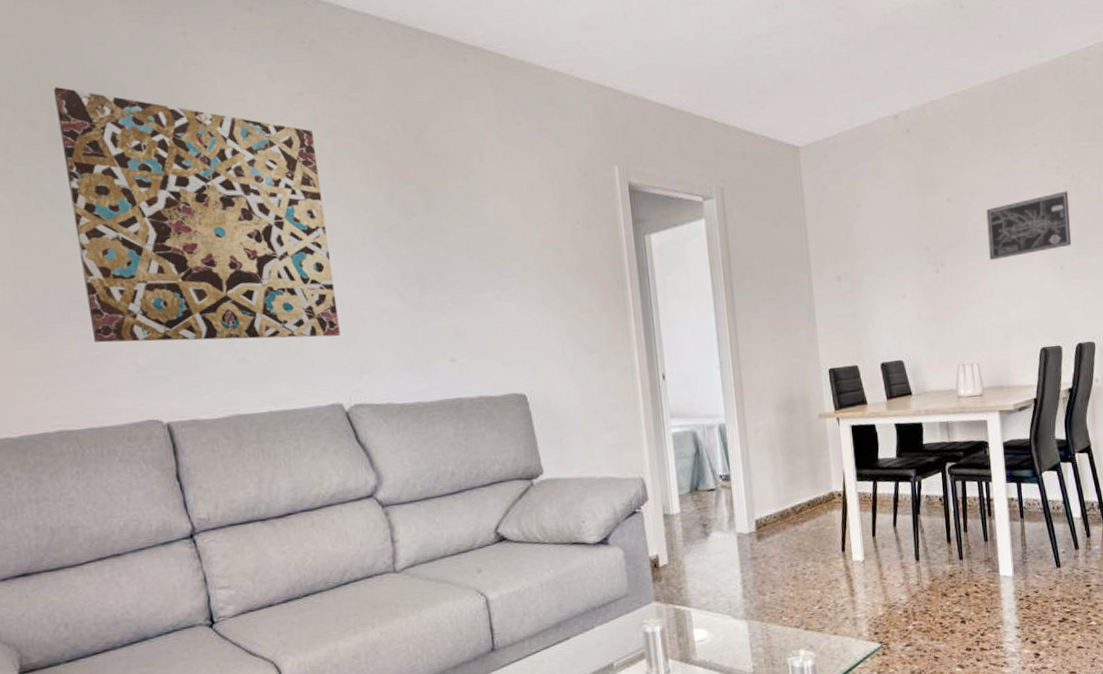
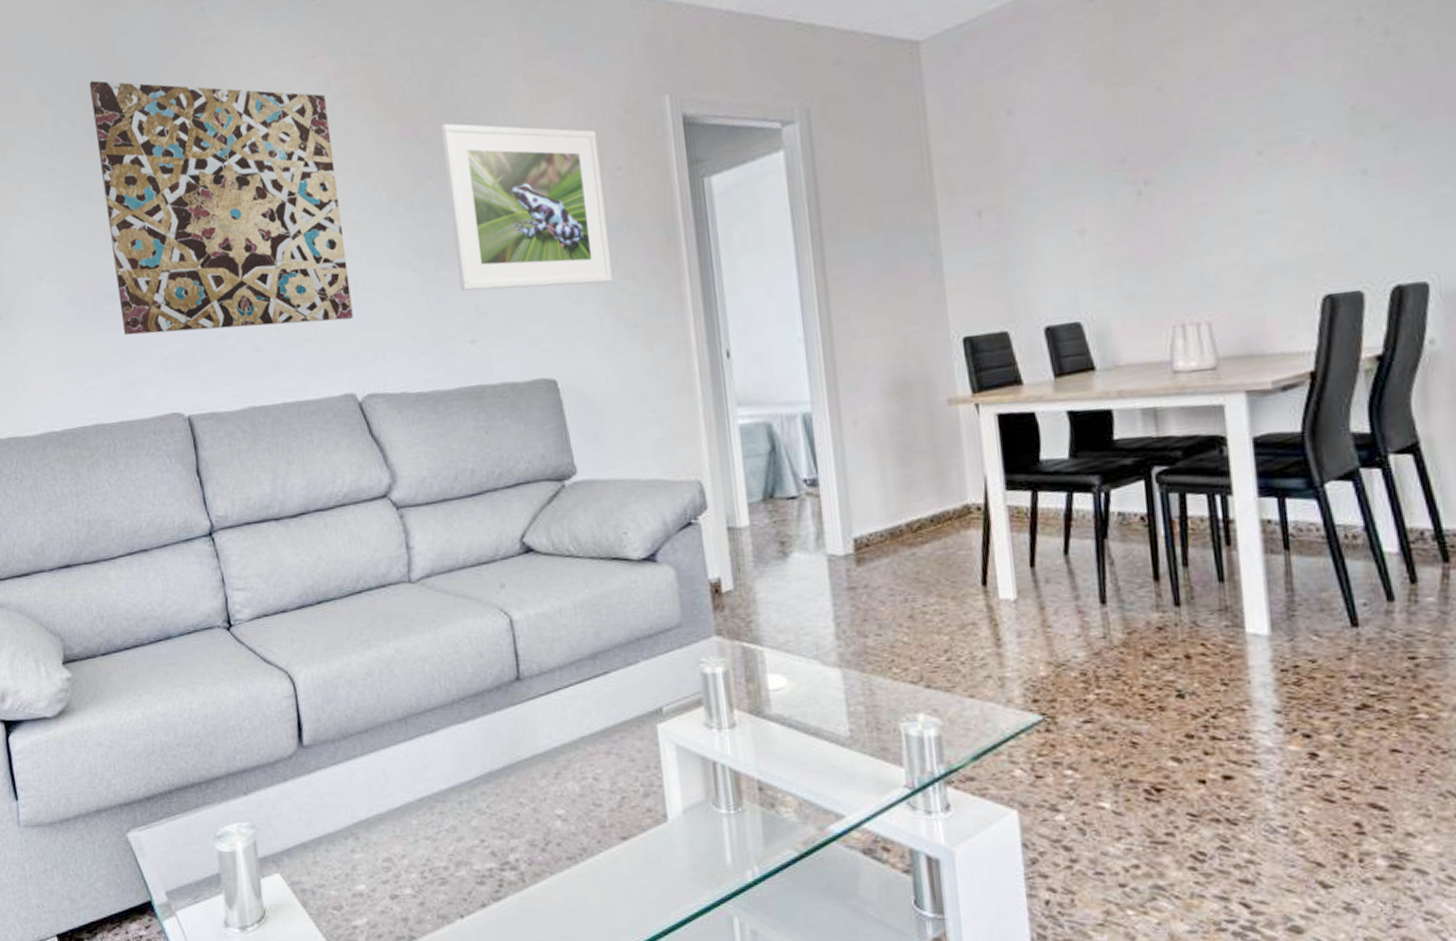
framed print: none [423,169,573,316] -> present [440,123,612,291]
wall art: present [986,191,1071,261] -> none [1224,53,1383,171]

